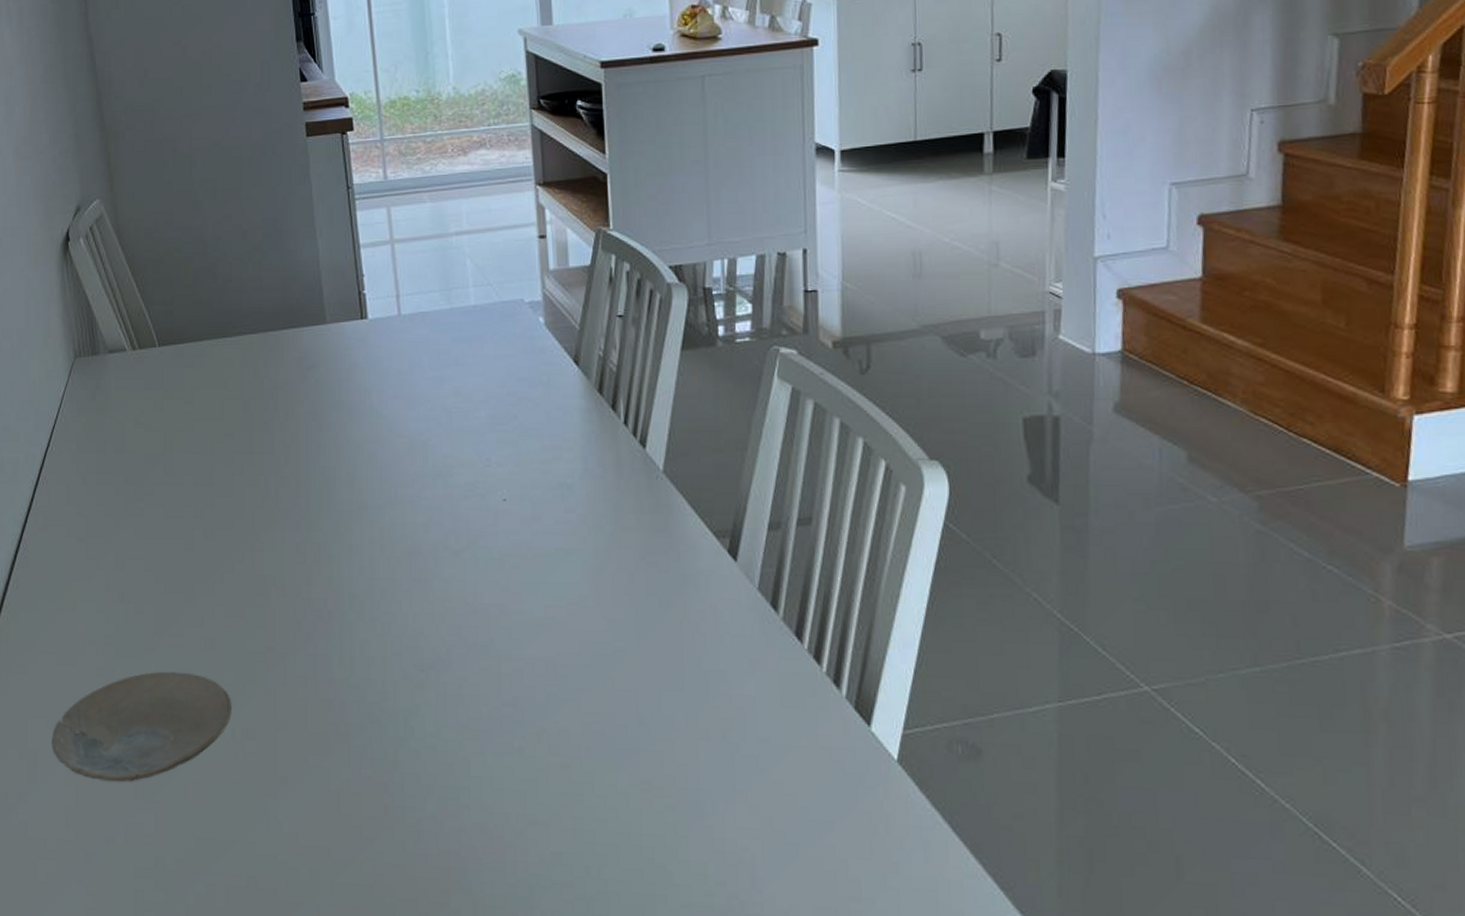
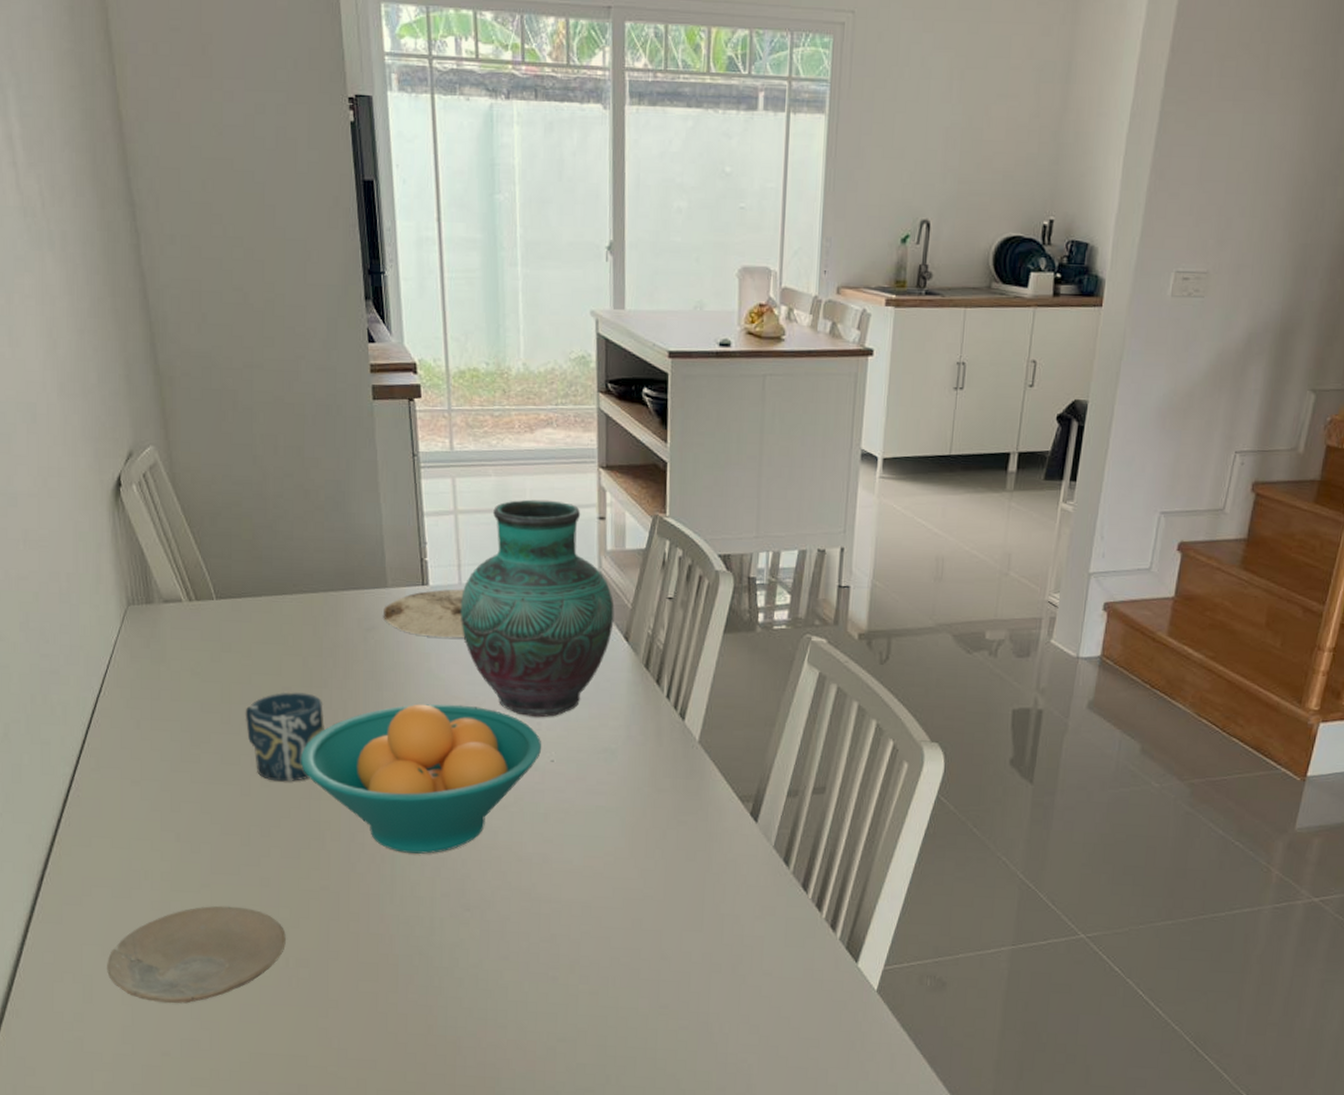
cup: none [187,438,268,534] -> present [245,692,326,782]
fruit bowl: none [243,443,493,608] -> present [300,704,542,854]
plate: none [323,320,406,372] -> present [383,589,464,638]
vase: none [401,222,562,453] -> present [461,499,615,718]

